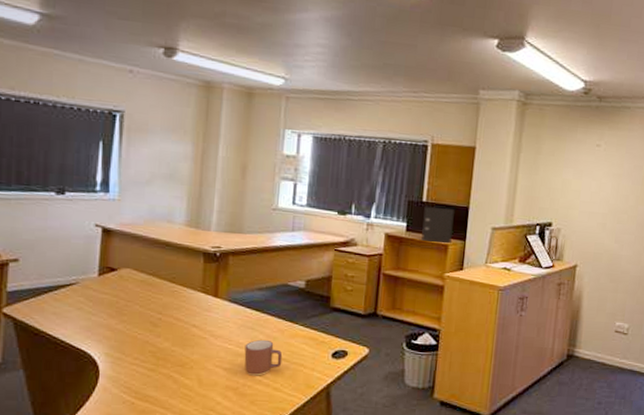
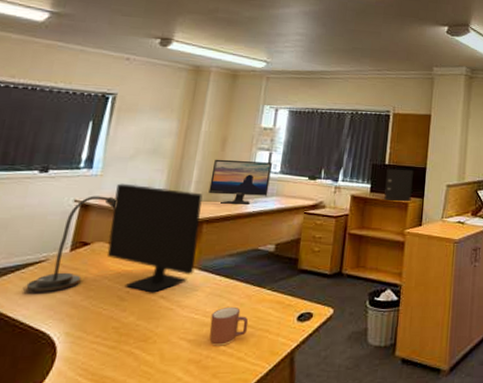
desk lamp: none [58,221,137,314] -> present [22,196,116,293]
monitor: none [134,209,226,322] -> present [106,183,203,293]
computer monitor: none [232,187,297,238] -> present [208,159,272,204]

